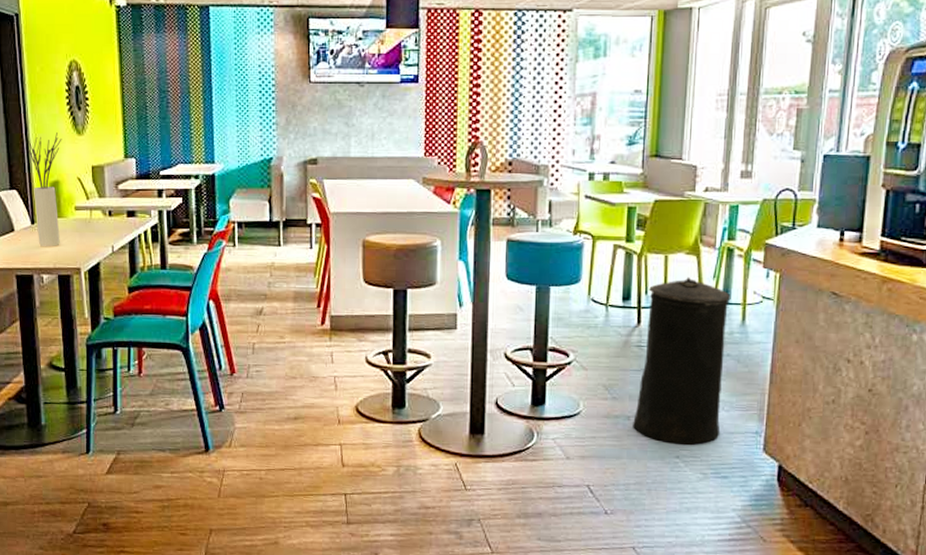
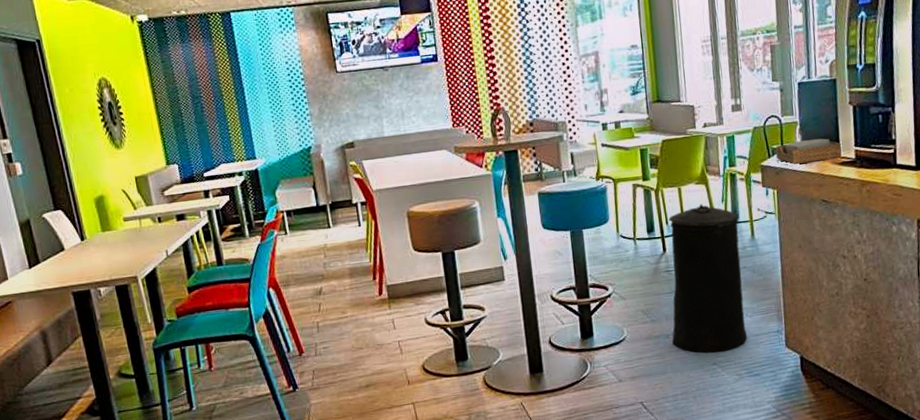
vase: present [27,133,62,248] -> none [67,149,113,262]
napkin holder: none [784,221,864,248] -> present [775,138,842,165]

